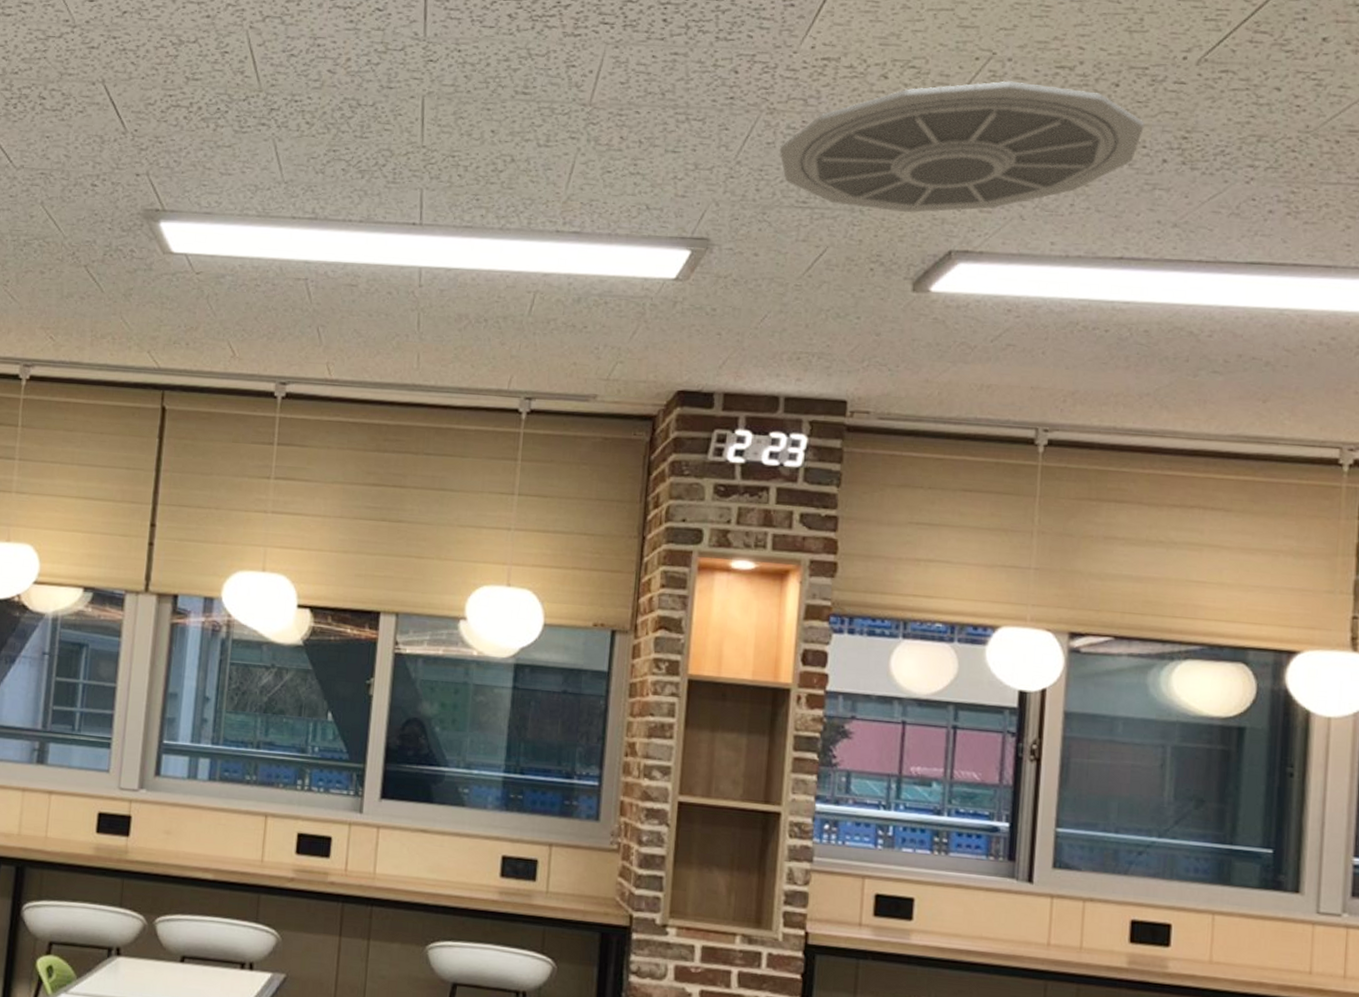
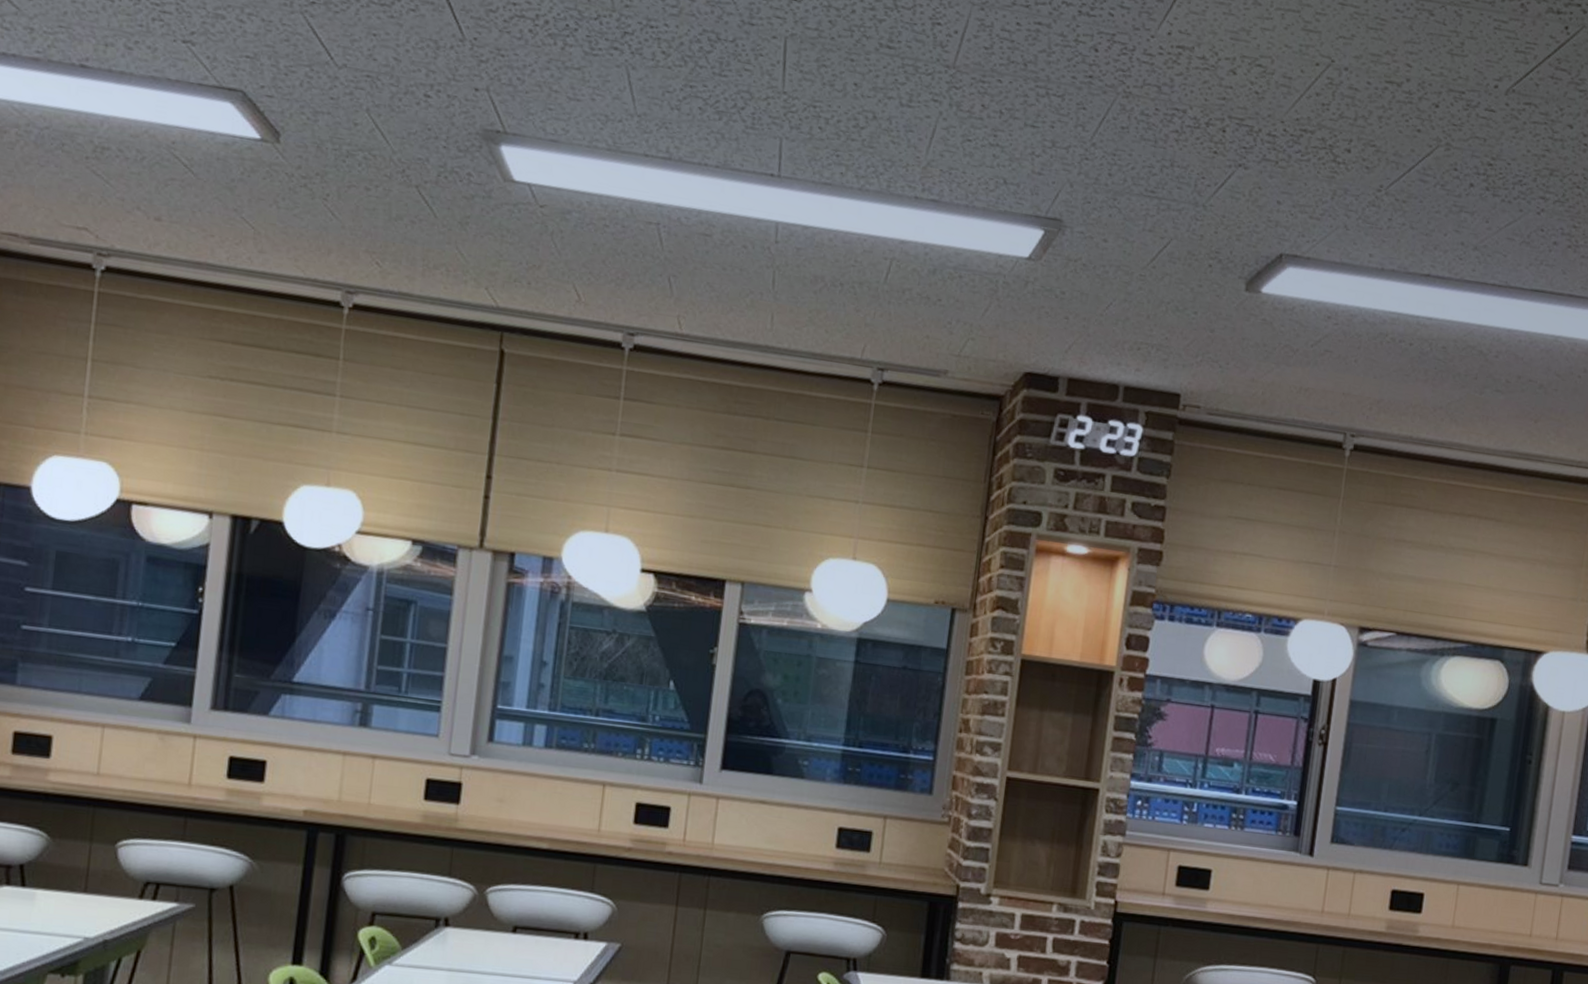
ceiling vent: present [779,81,1146,213] -> none [1132,86,1458,217]

